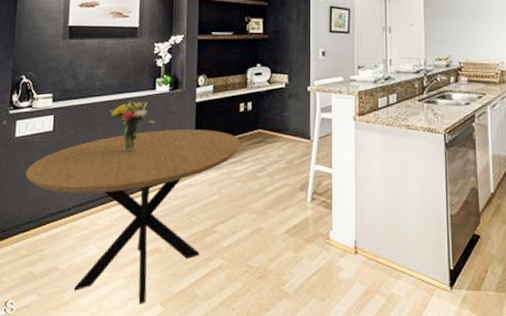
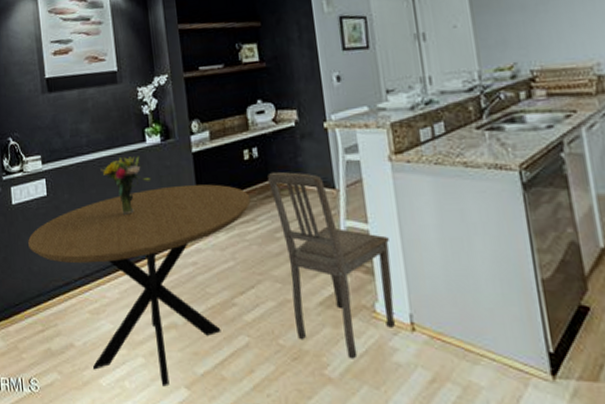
dining chair: none [257,123,346,277] -> present [268,171,395,359]

